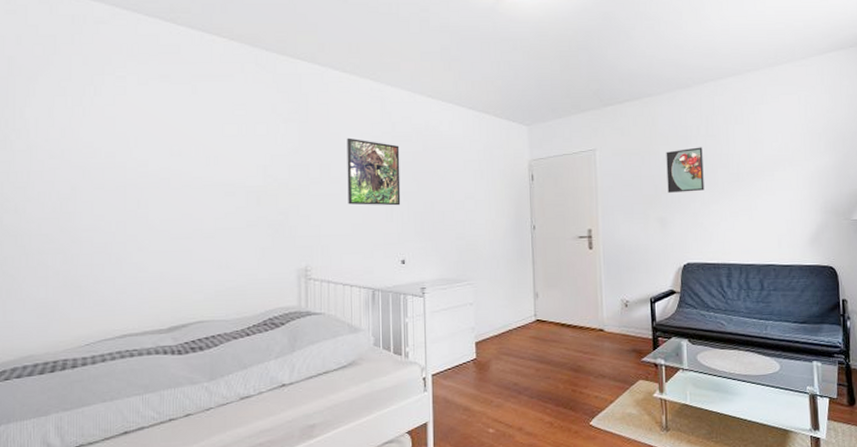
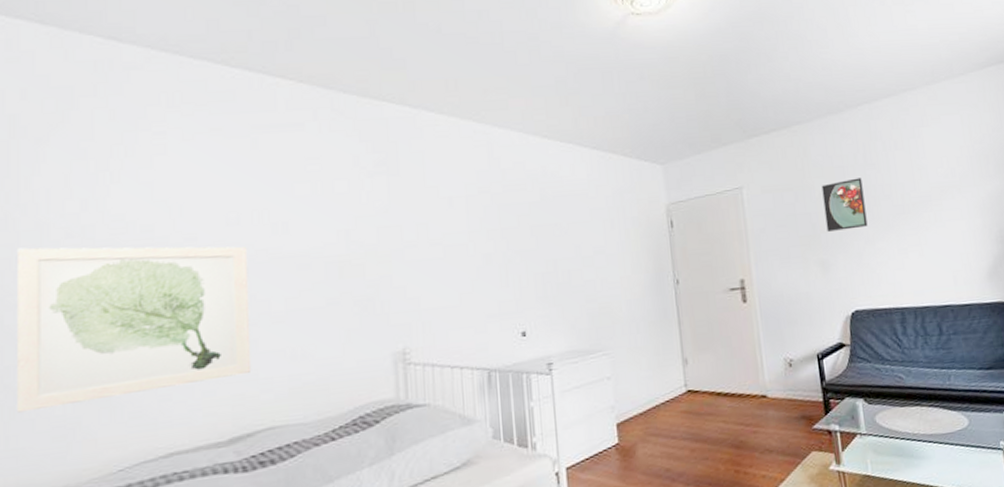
wall art: none [13,164,187,293] -> present [17,246,252,413]
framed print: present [347,137,401,206] -> none [447,190,517,270]

